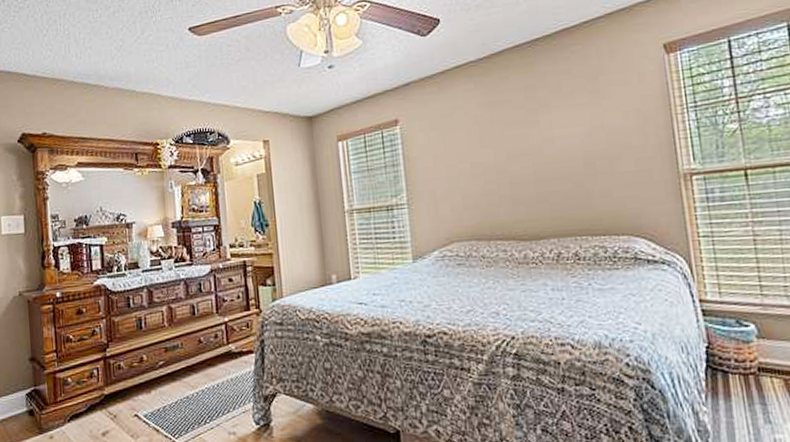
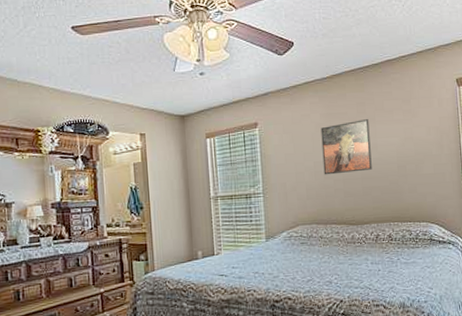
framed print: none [478,104,549,179] -> present [321,118,372,175]

